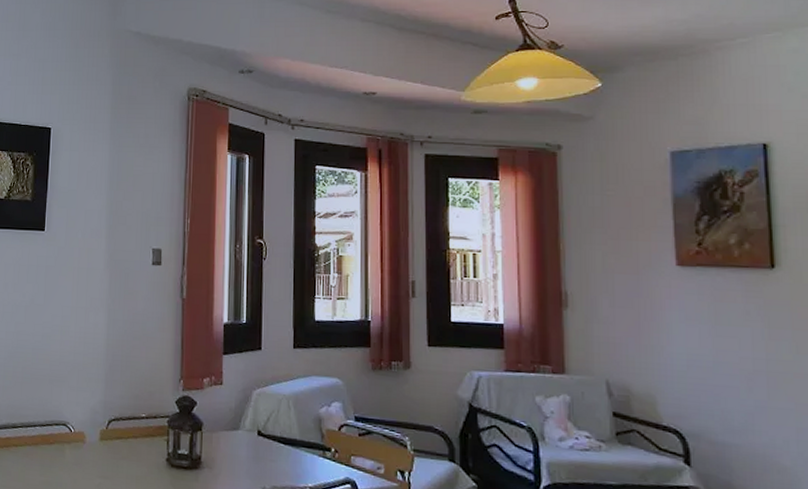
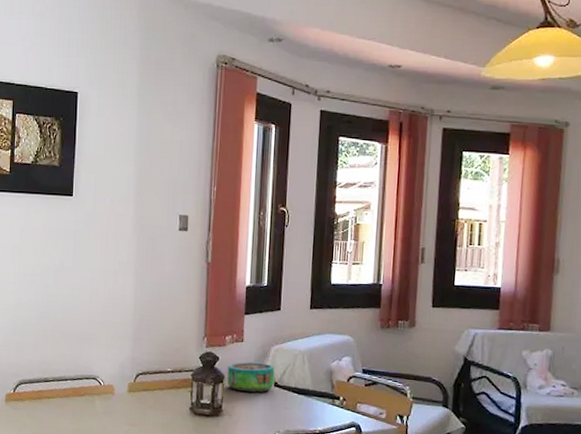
decorative bowl: none [206,407,259,443] -> present [227,362,275,393]

